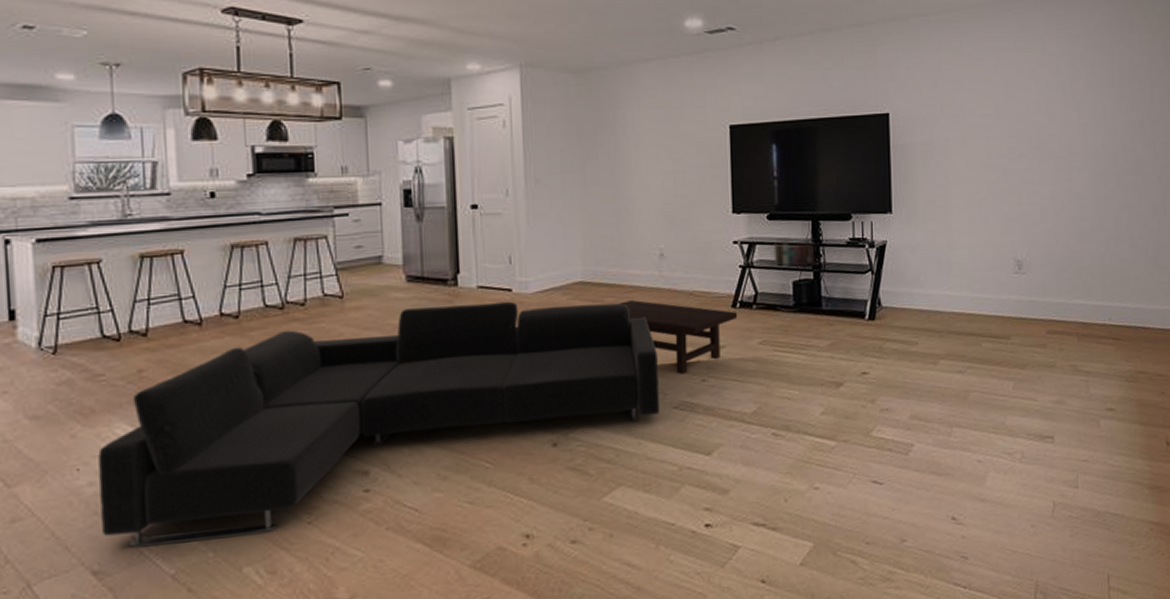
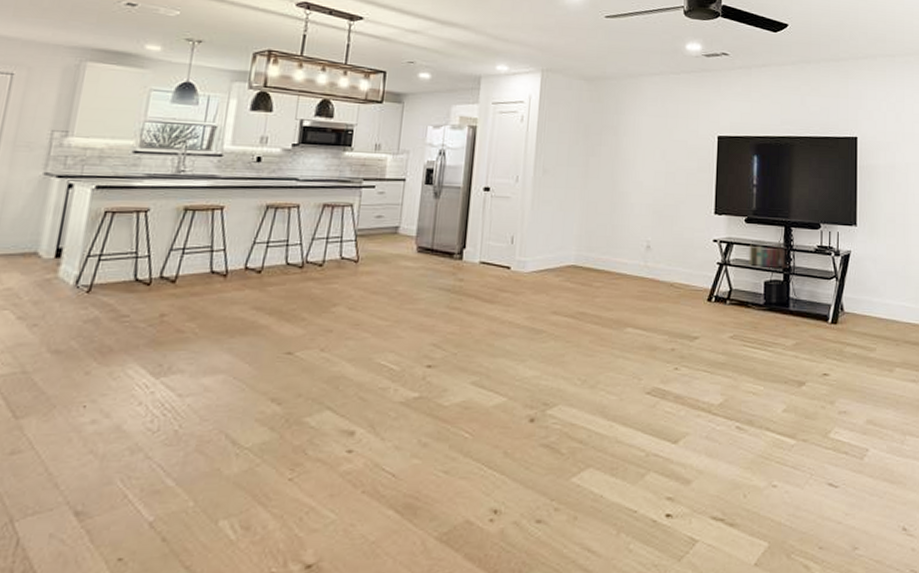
sectional sofa: present [98,301,660,547] -> none [93,276,636,489]
coffee table: present [620,299,738,374] -> none [606,286,713,361]

